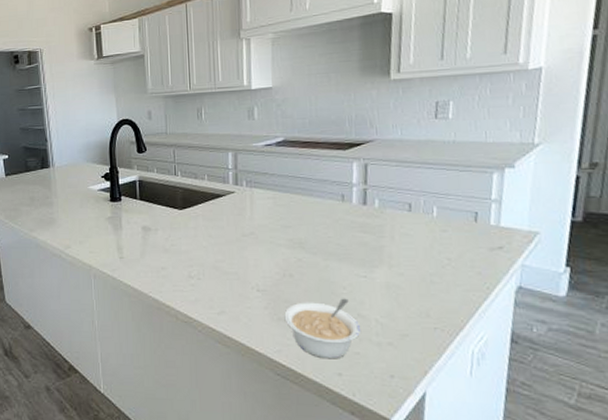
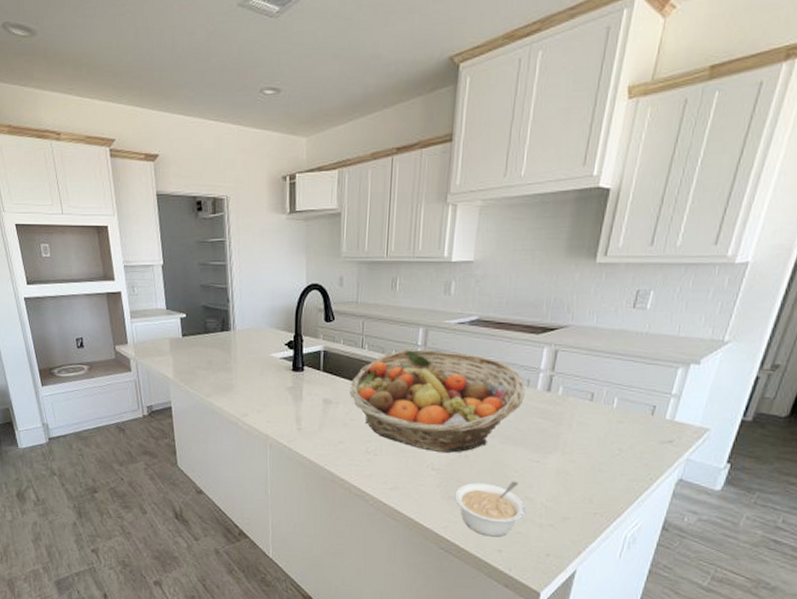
fruit basket: none [167,172,341,272] -> present [349,349,525,453]

